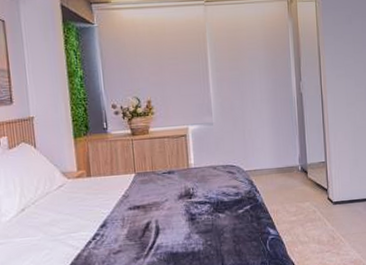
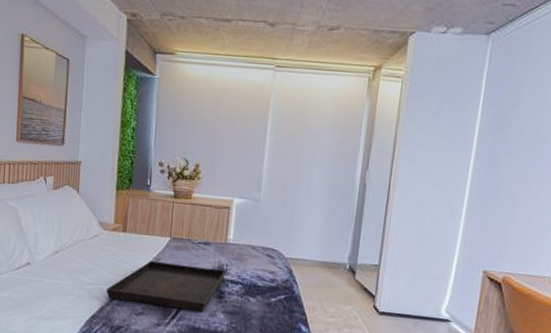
serving tray: none [80,193,194,243] -> present [106,260,227,312]

